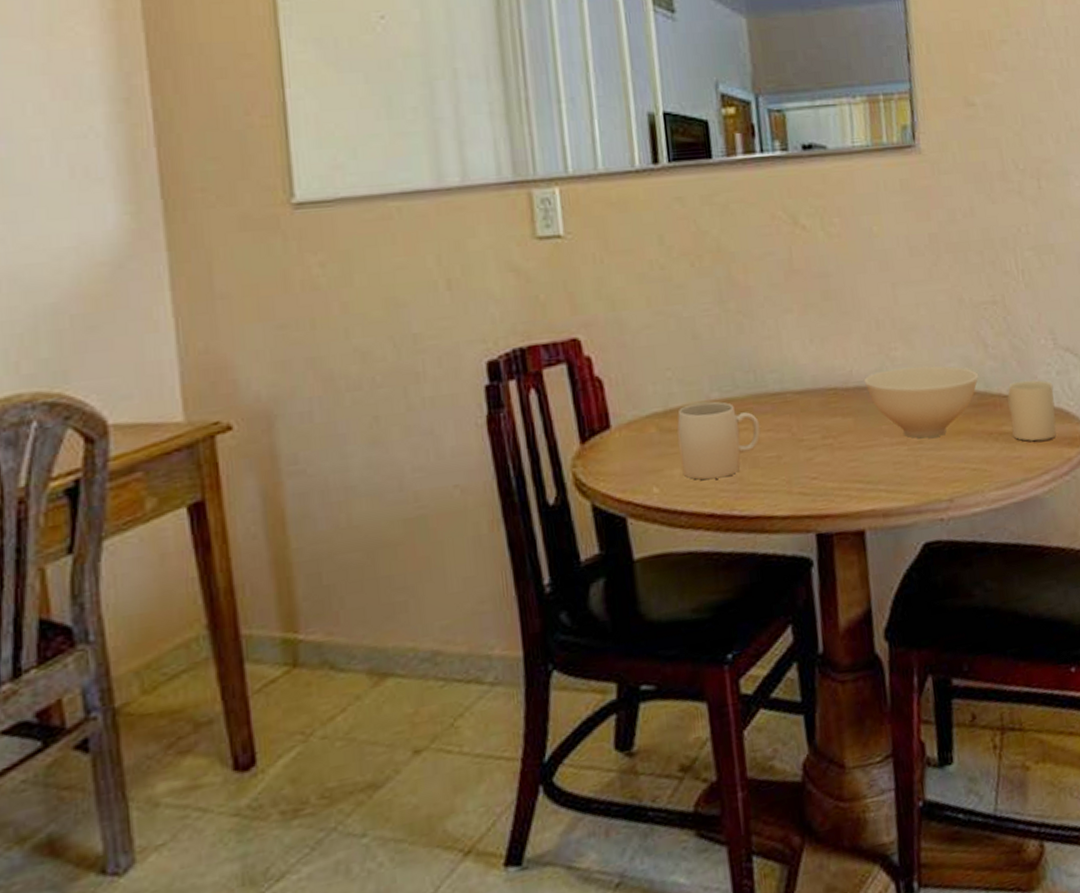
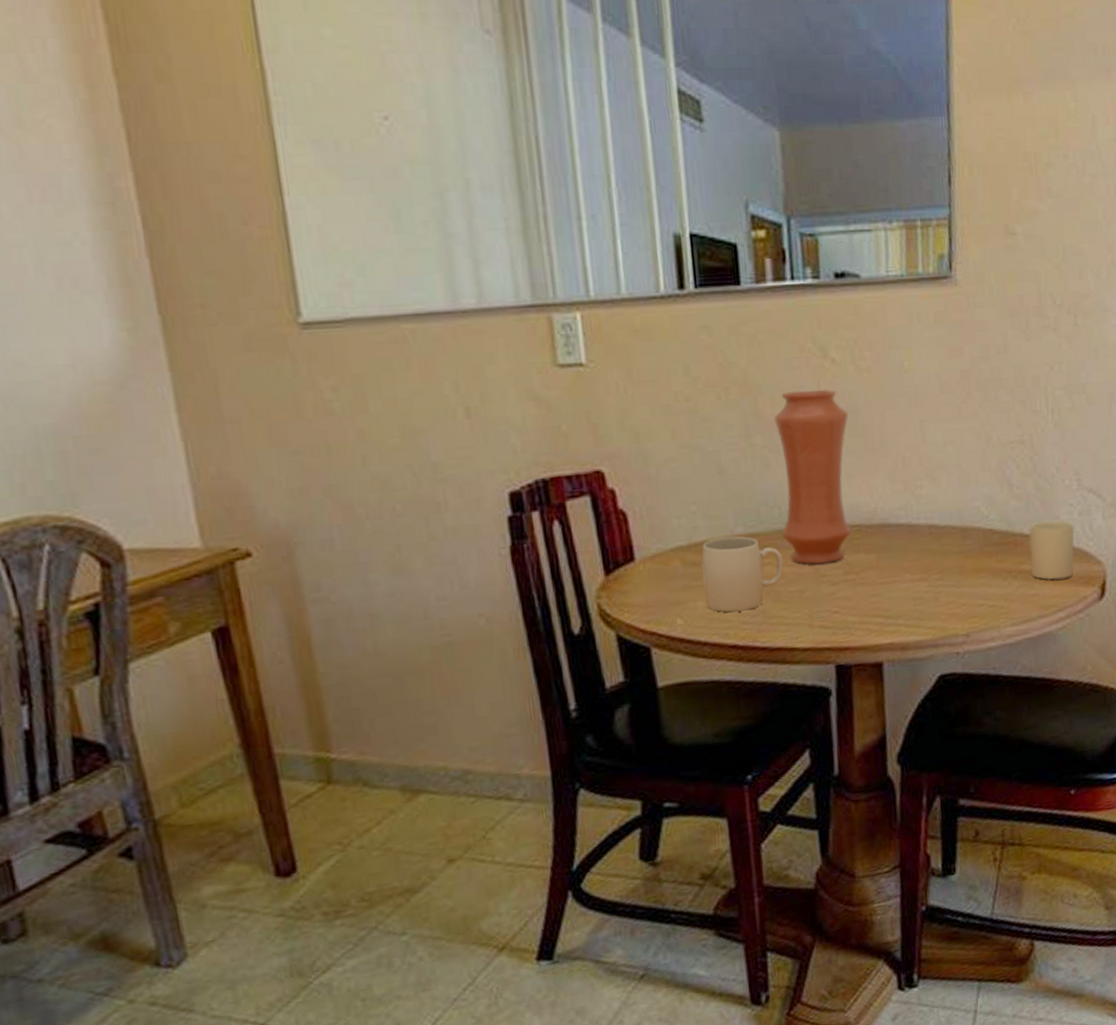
vase: none [747,255,827,430] -> present [774,389,851,565]
bowl: present [863,366,979,439] -> none [888,504,1002,576]

